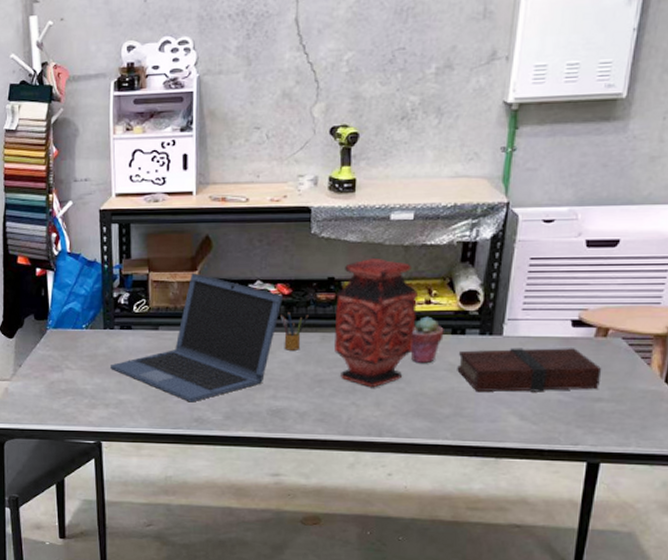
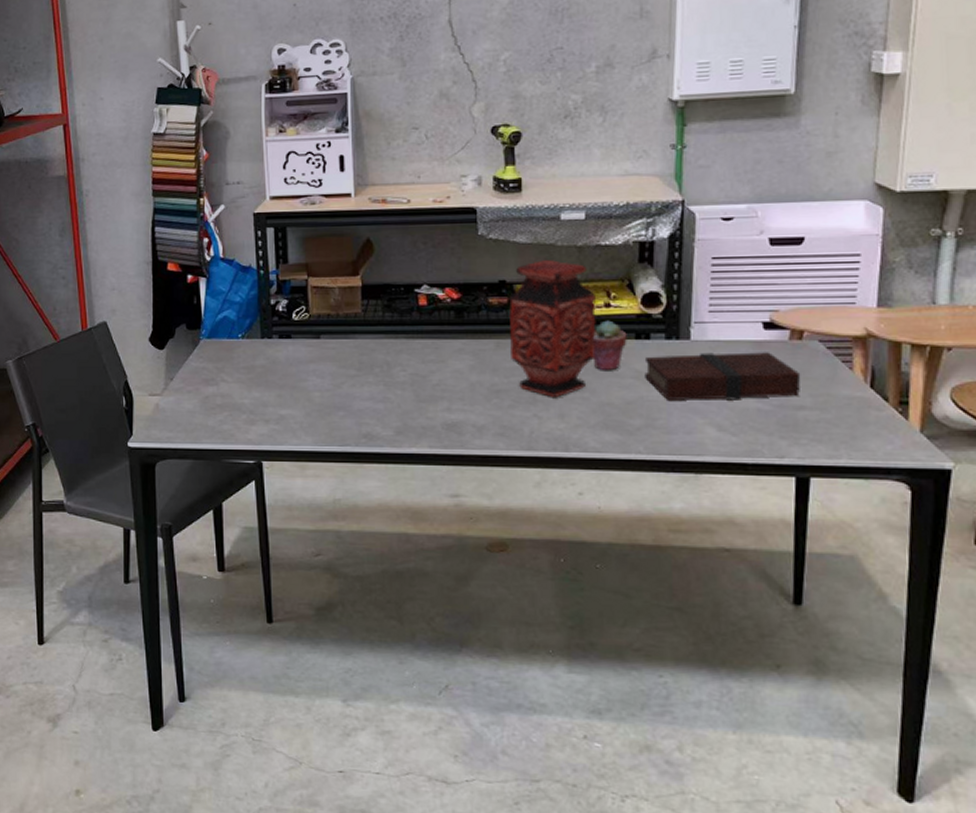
laptop: present [111,273,283,402] -> none [270,278,452,417]
pencil box: present [280,312,309,350] -> none [451,318,481,359]

